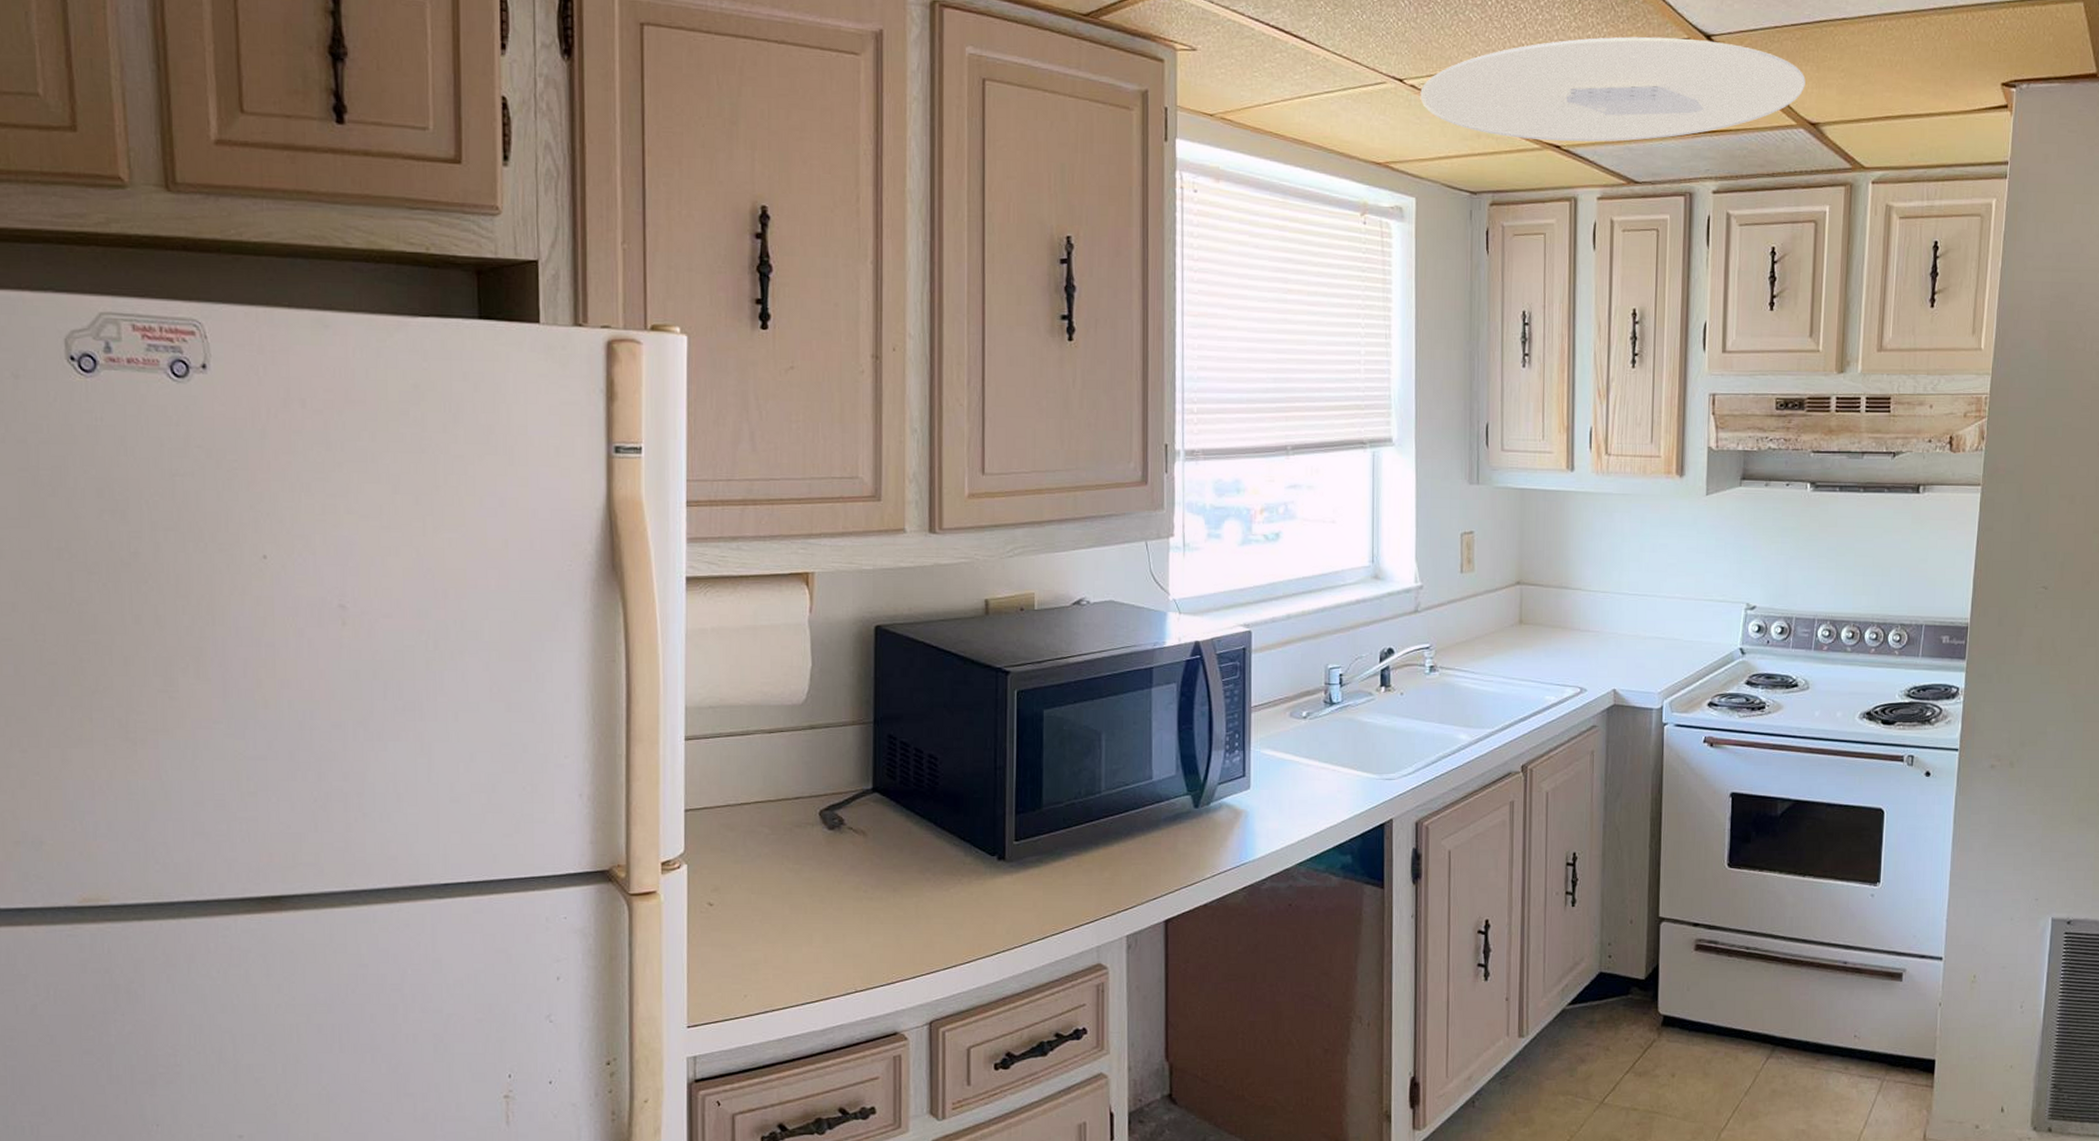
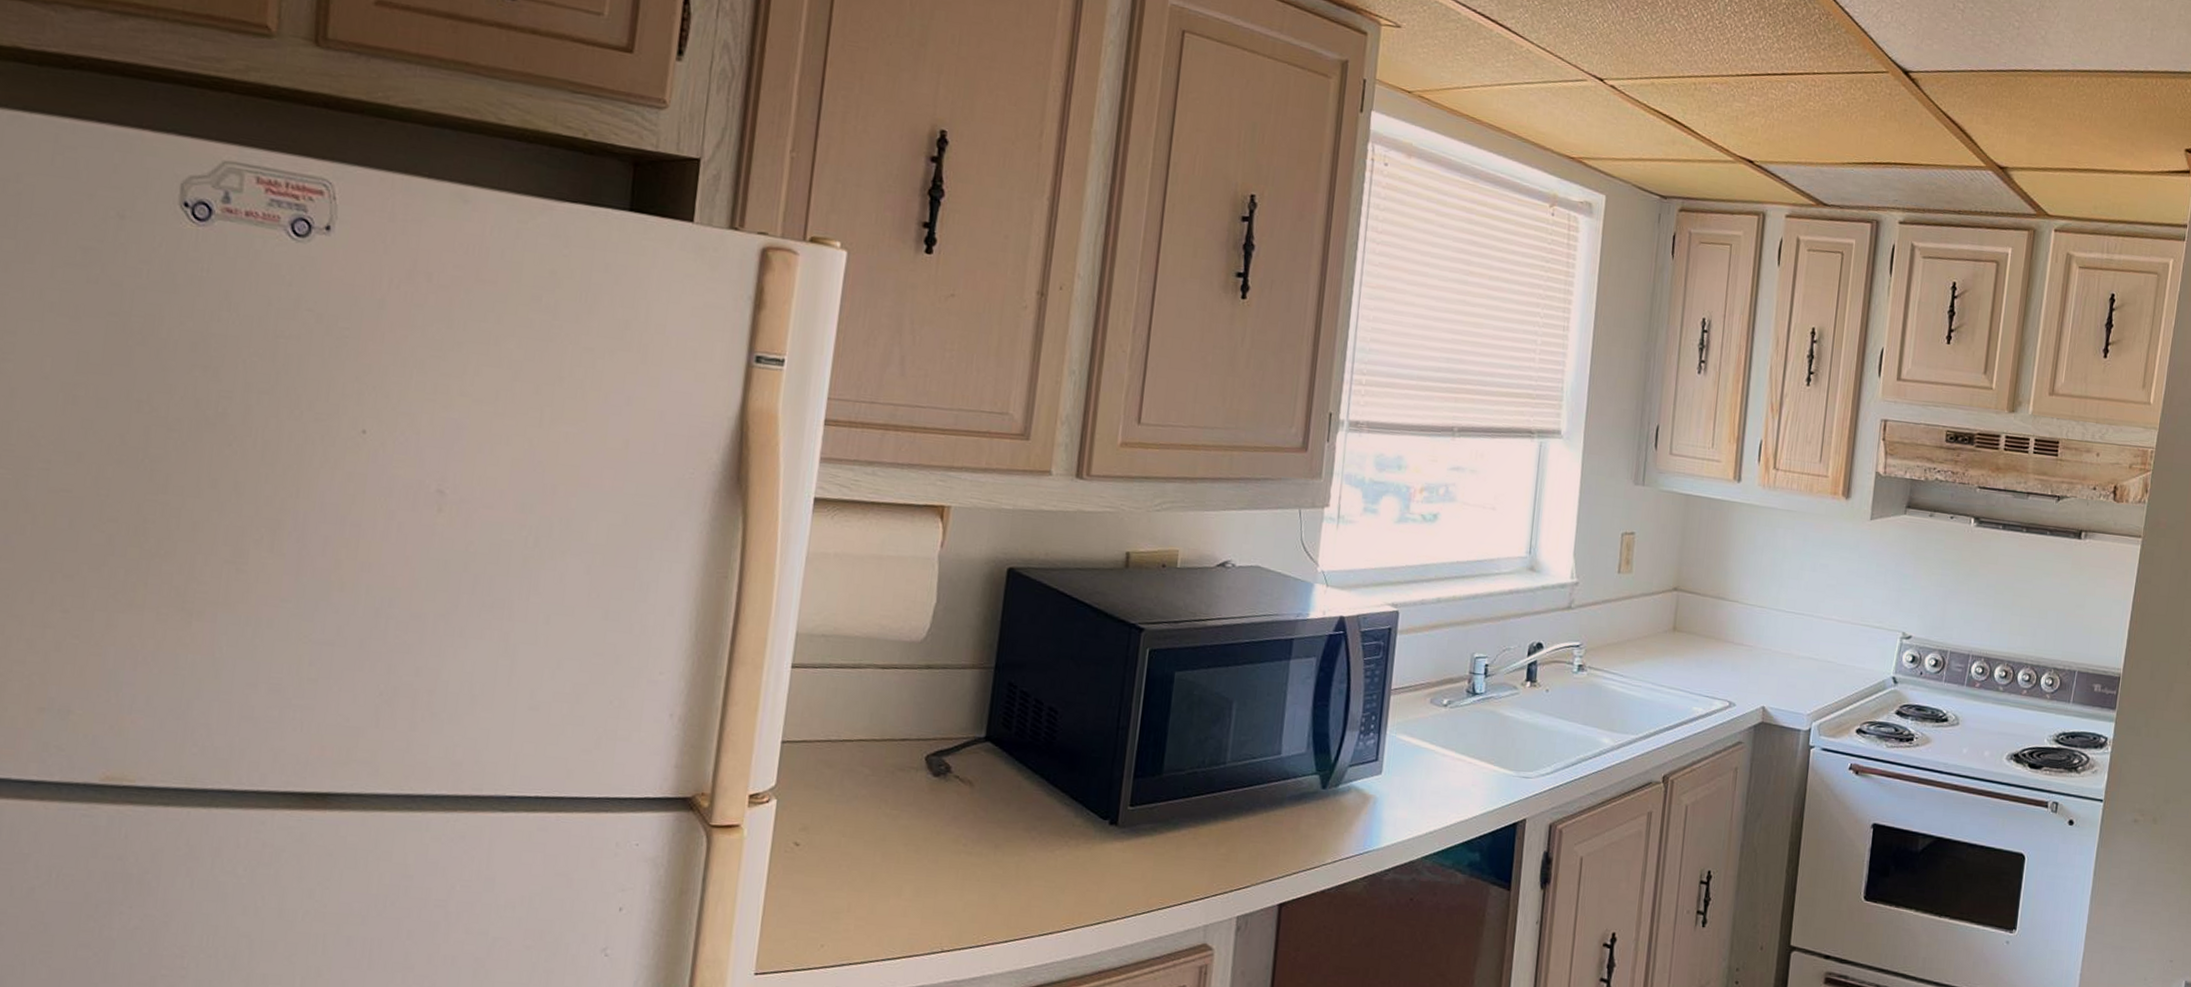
ceiling light: present [1420,37,1806,142] -> none [1619,59,1997,165]

